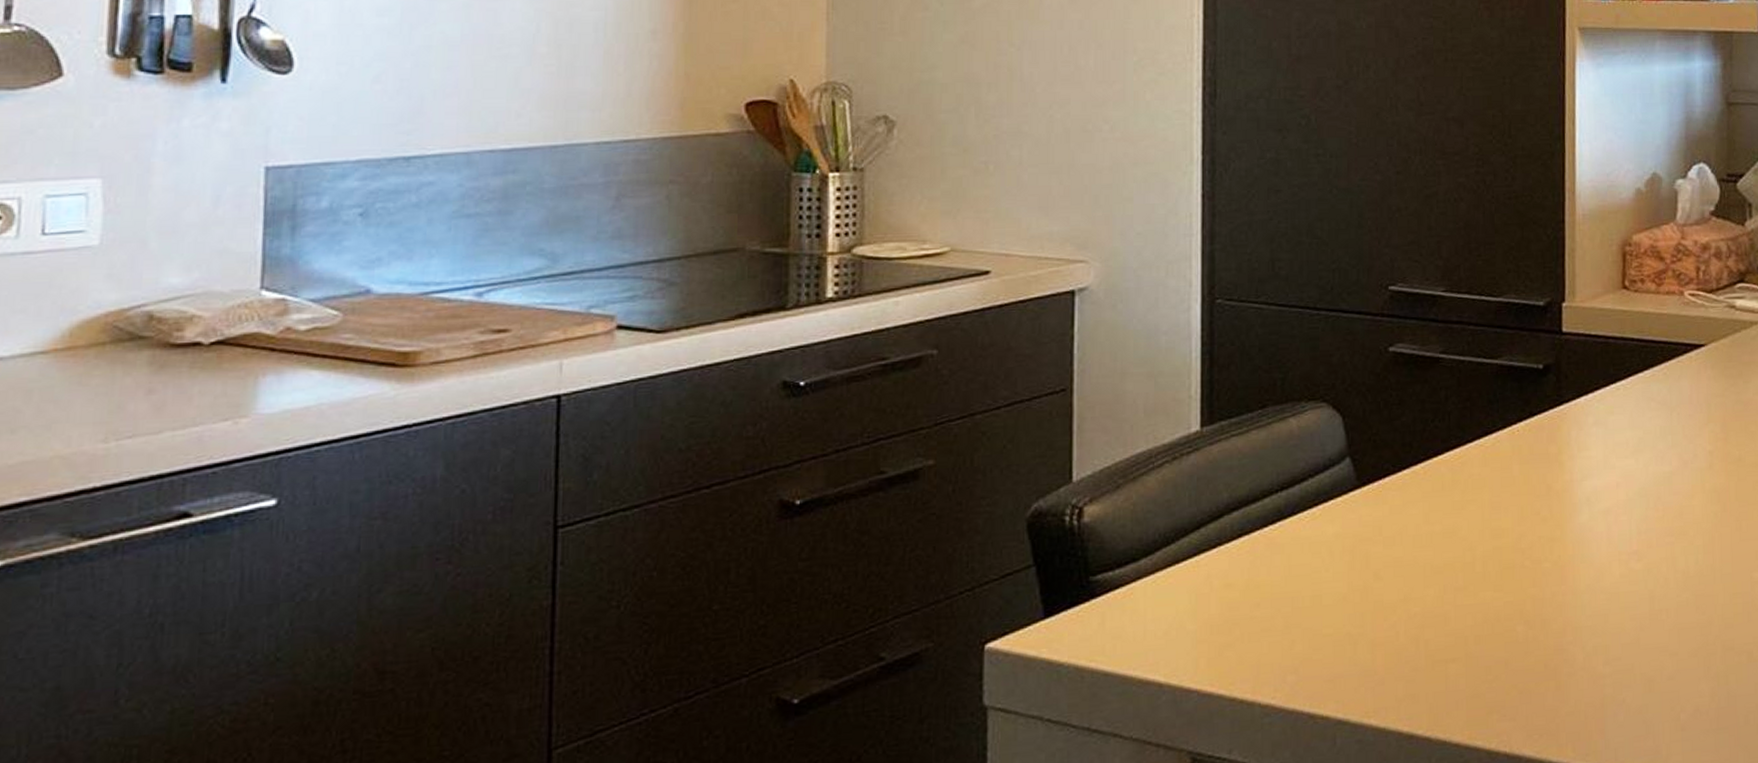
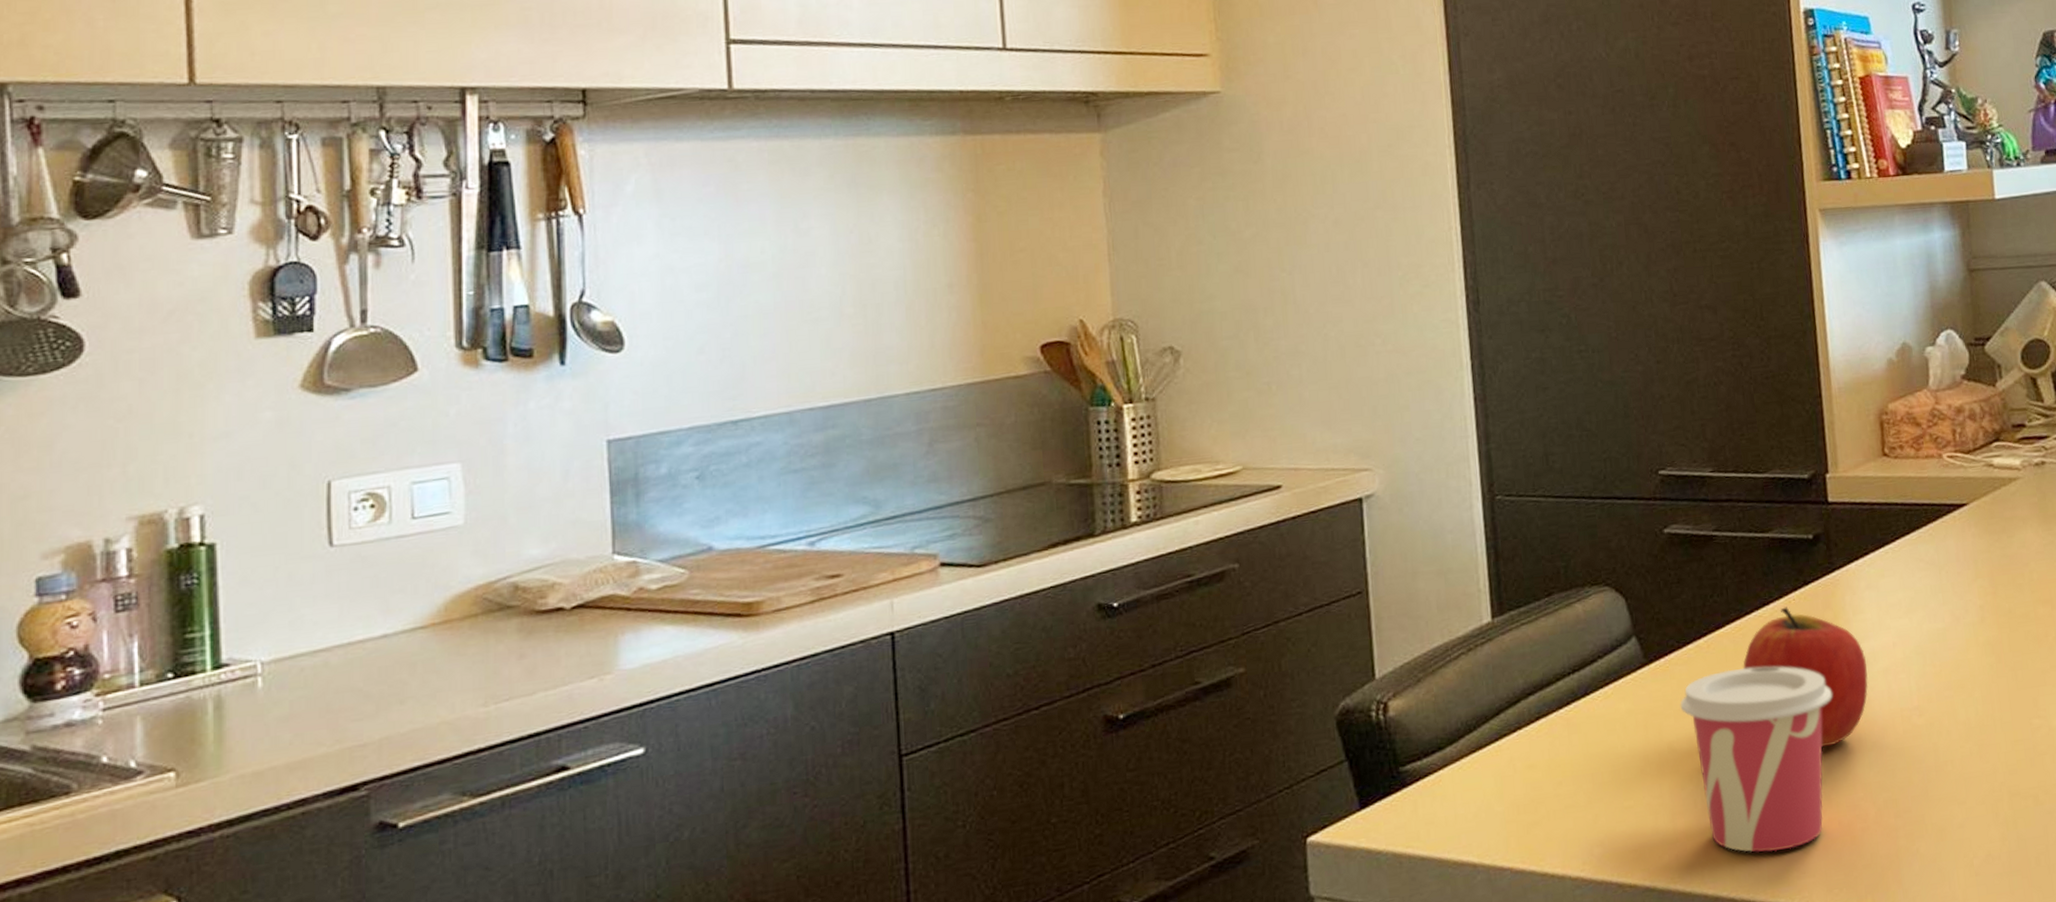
cup: none [1390,498,1549,692] -> present [1680,666,1832,852]
apple: none [1459,437,1588,587] -> present [1743,607,1869,748]

